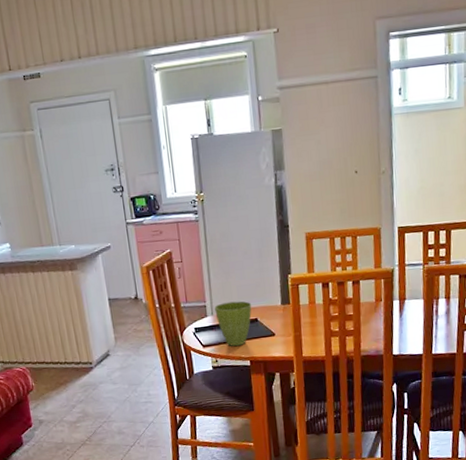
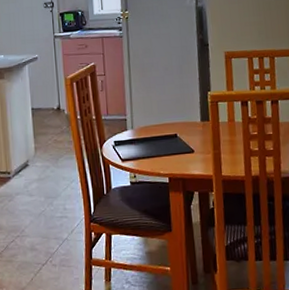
flower pot: present [214,301,252,346] -> none [135,116,172,162]

